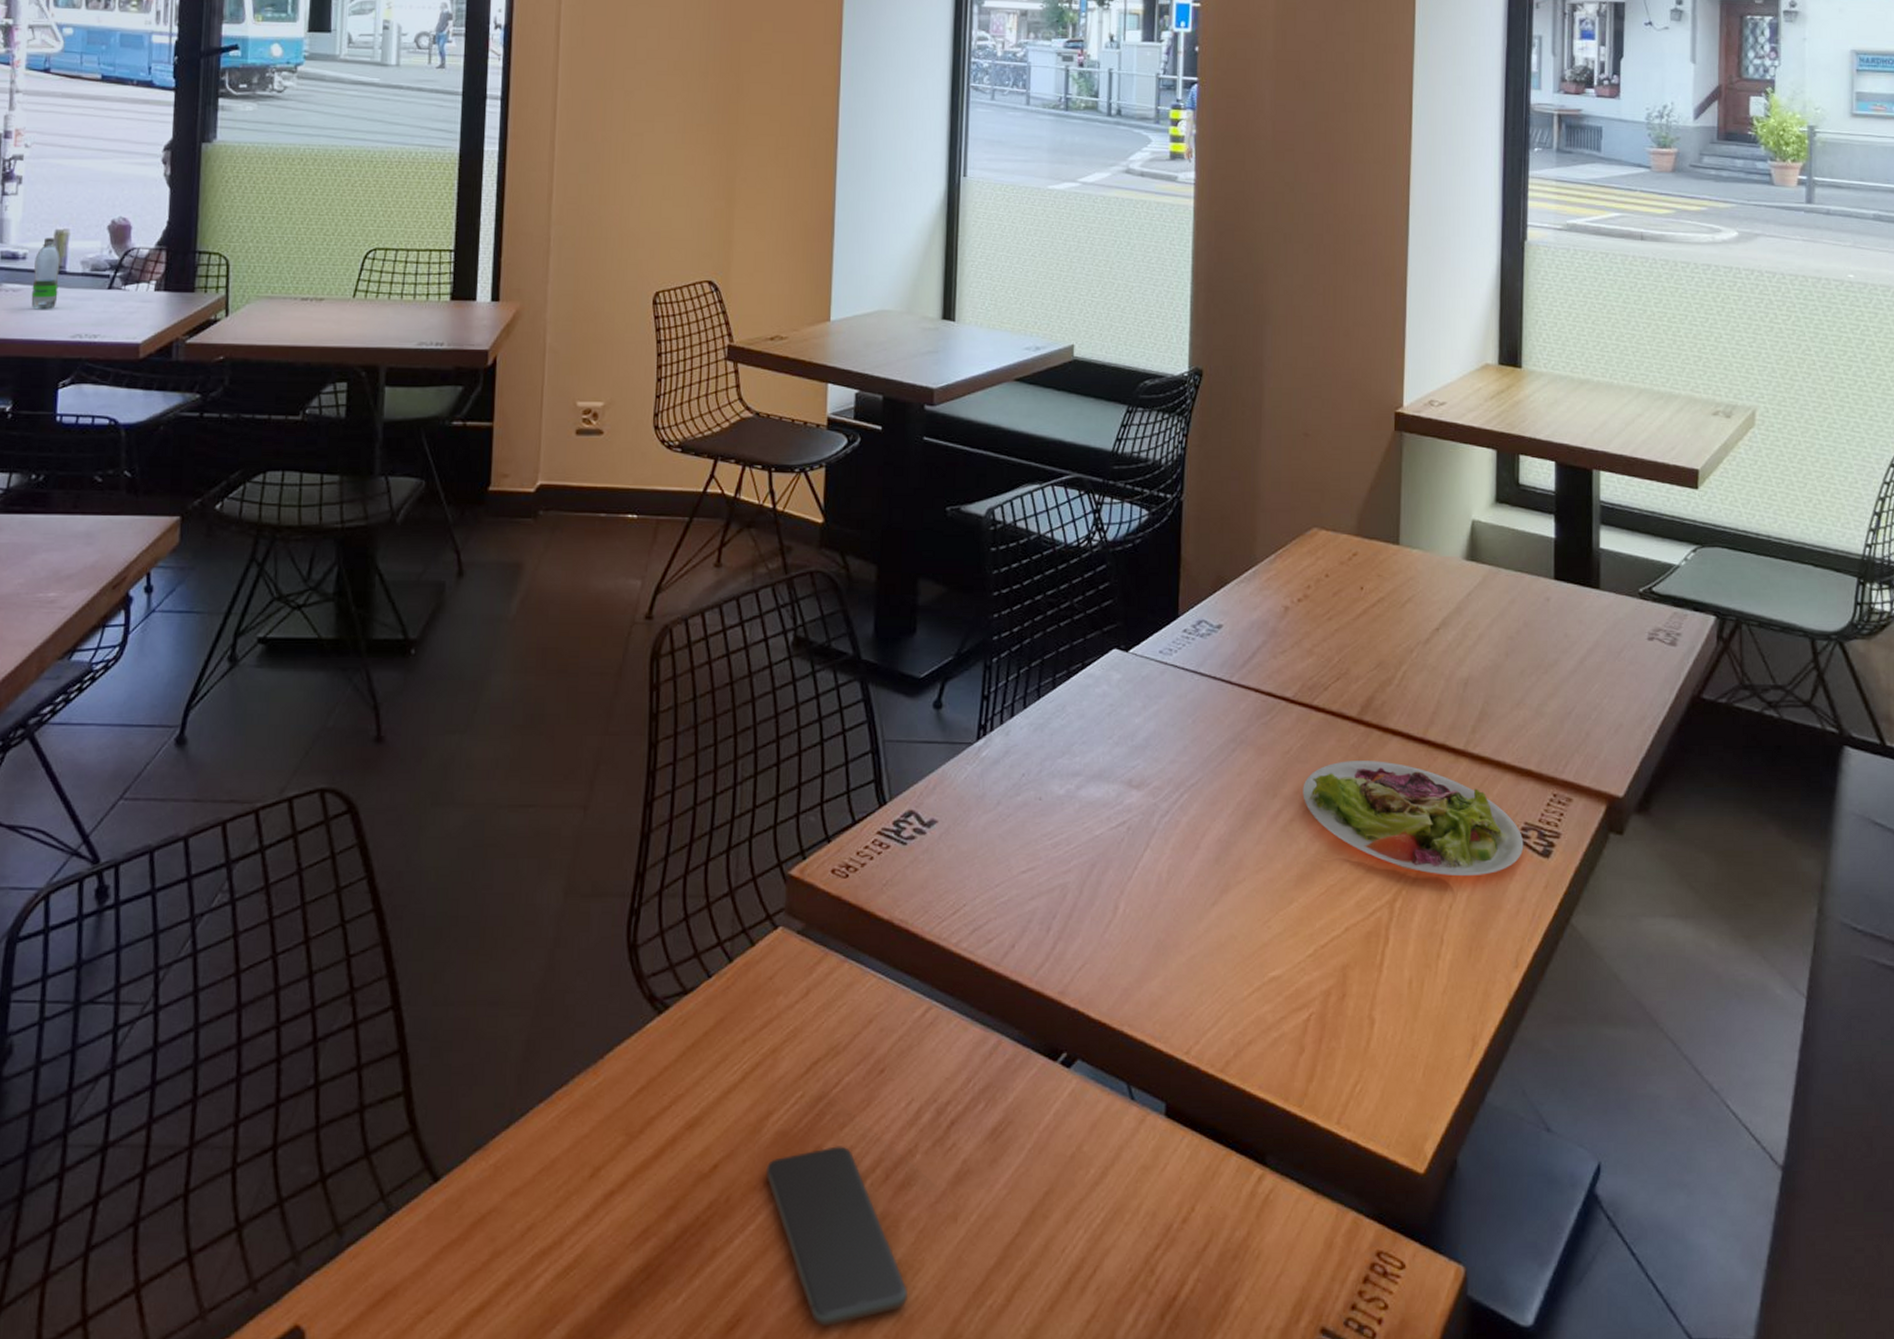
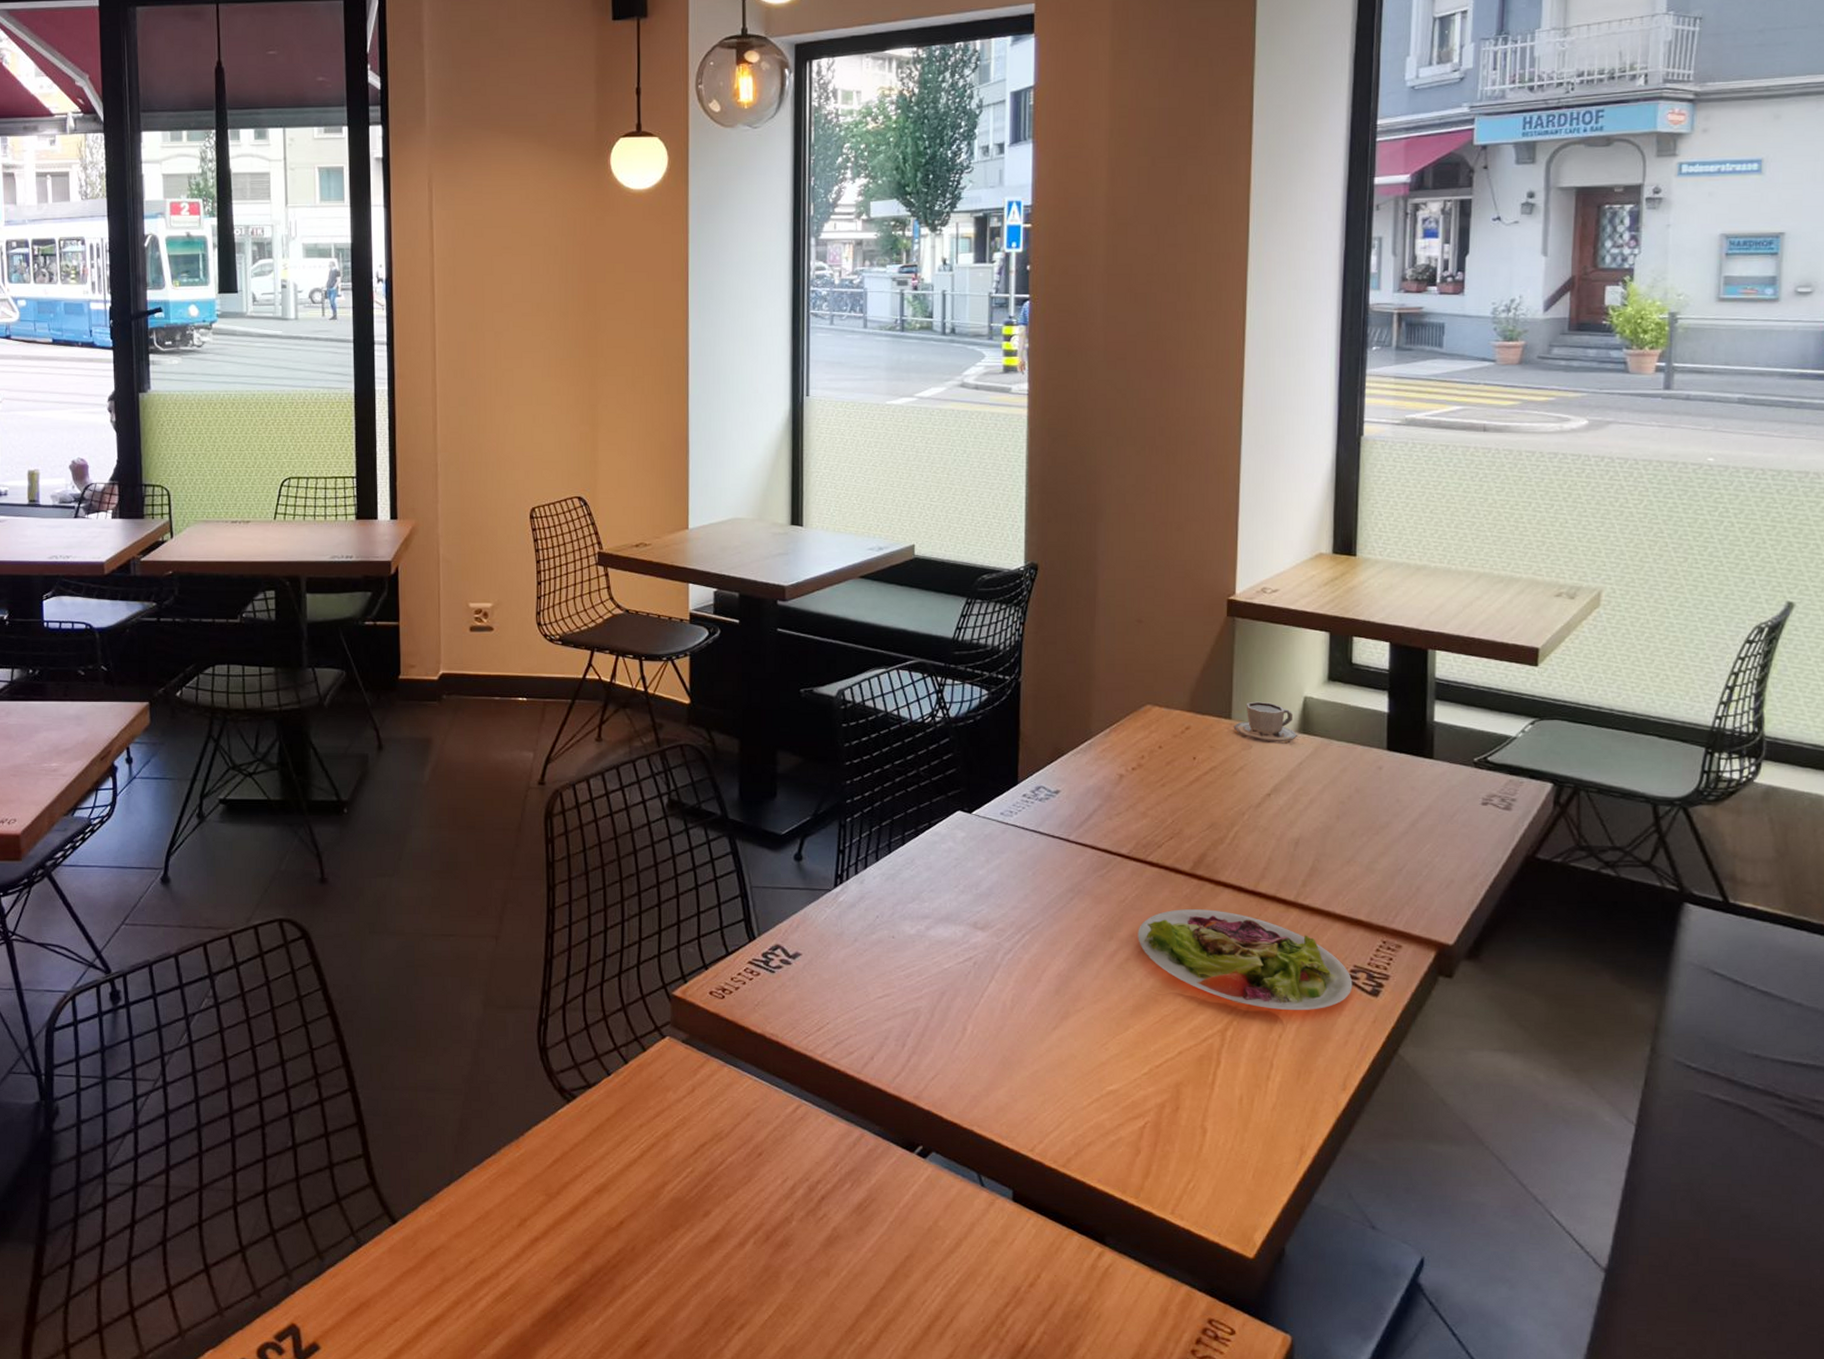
bottle: present [31,238,61,310] -> none [14,477,35,537]
smartphone: present [765,1146,908,1327] -> none [664,1211,789,1351]
cup: none [1401,525,1466,571] -> present [1233,701,1298,742]

